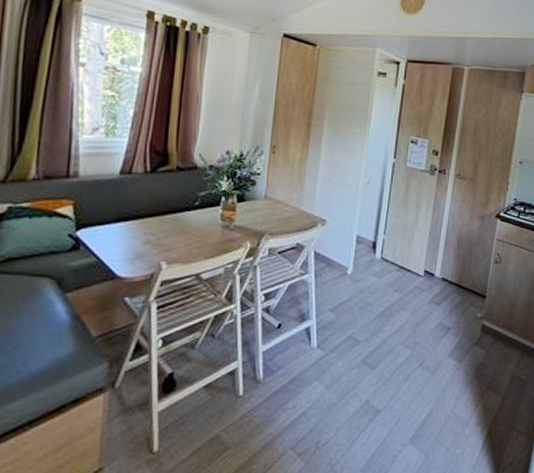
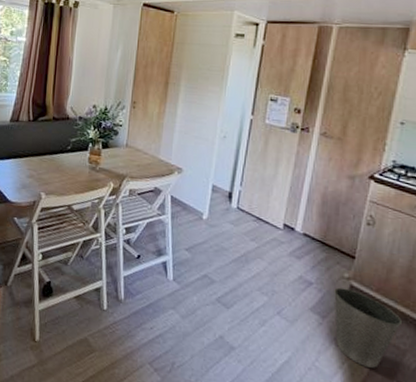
waste basket: none [469,329,525,404] -> present [334,287,403,368]

